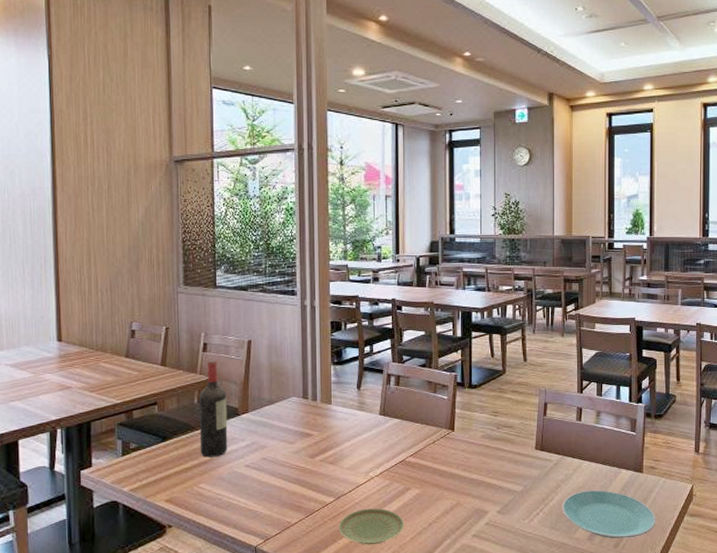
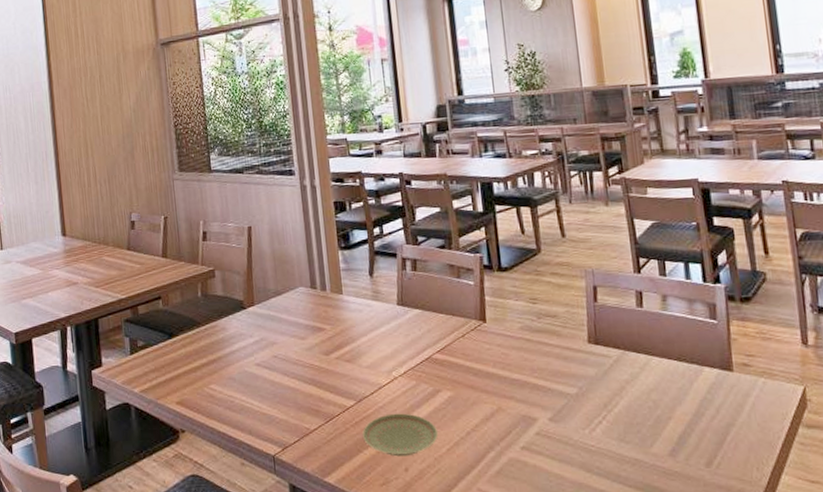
wine bottle: present [199,359,228,457] -> none [203,248,236,355]
plate: present [562,490,655,539] -> none [630,393,759,456]

